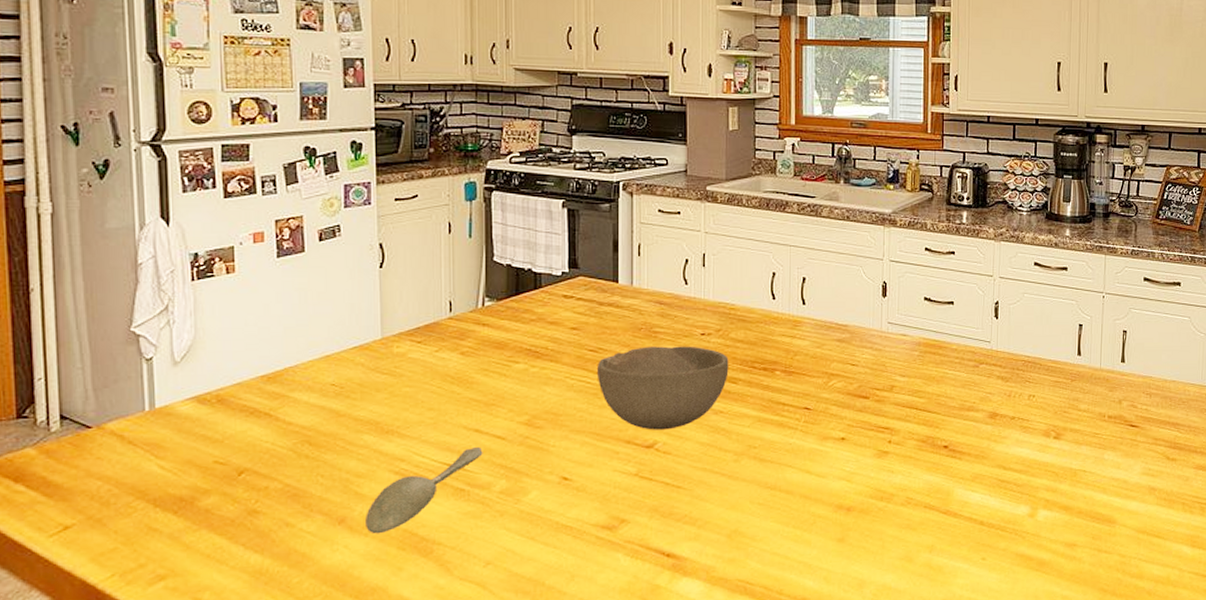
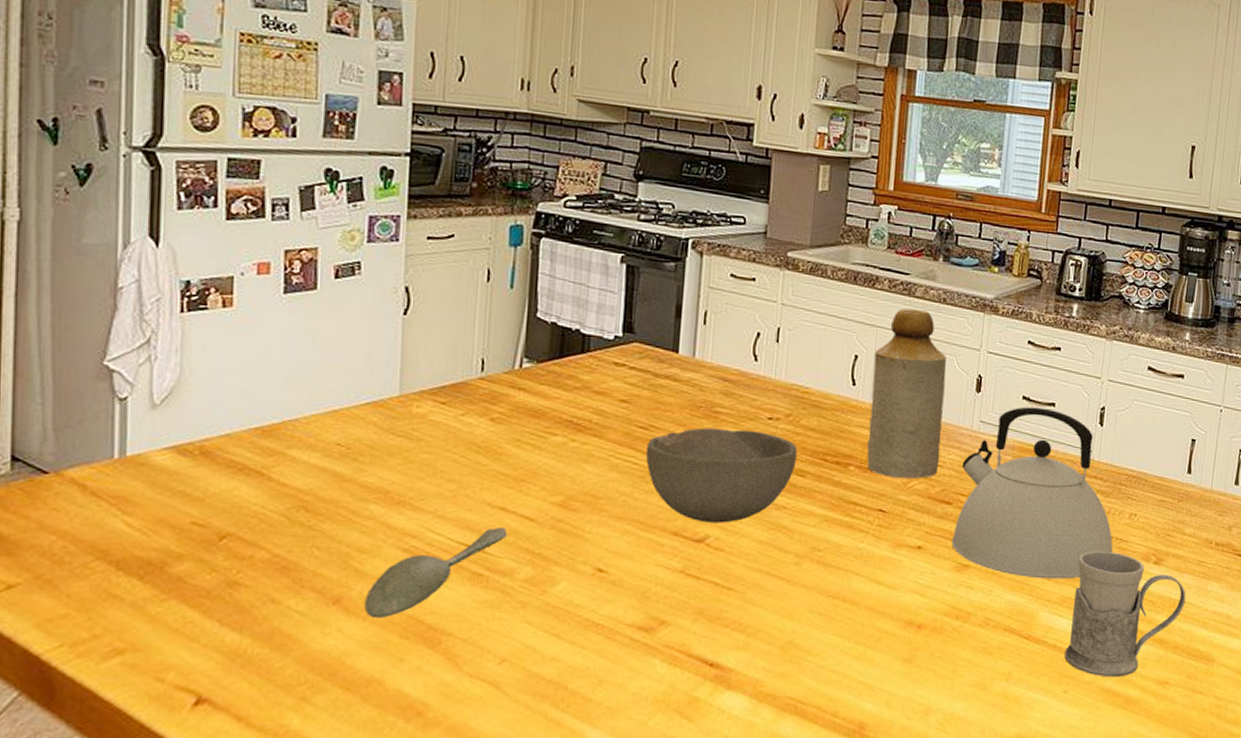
bottle: none [789,228,855,379] -> present [866,308,947,479]
kettle: none [871,306,1016,459] -> present [951,407,1113,579]
mug: none [980,430,1085,544] -> present [1064,551,1186,678]

